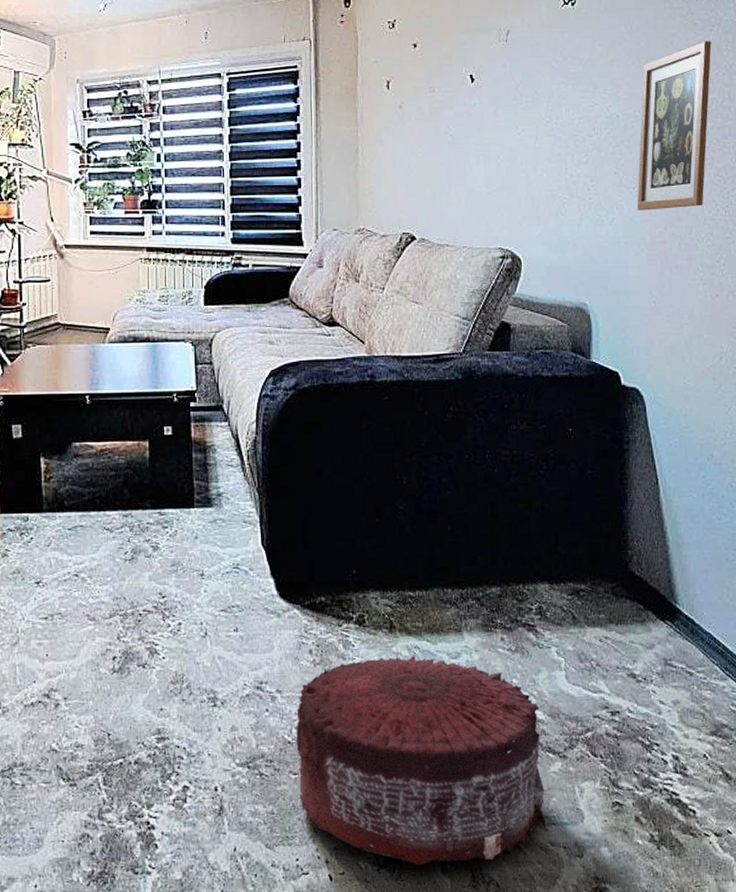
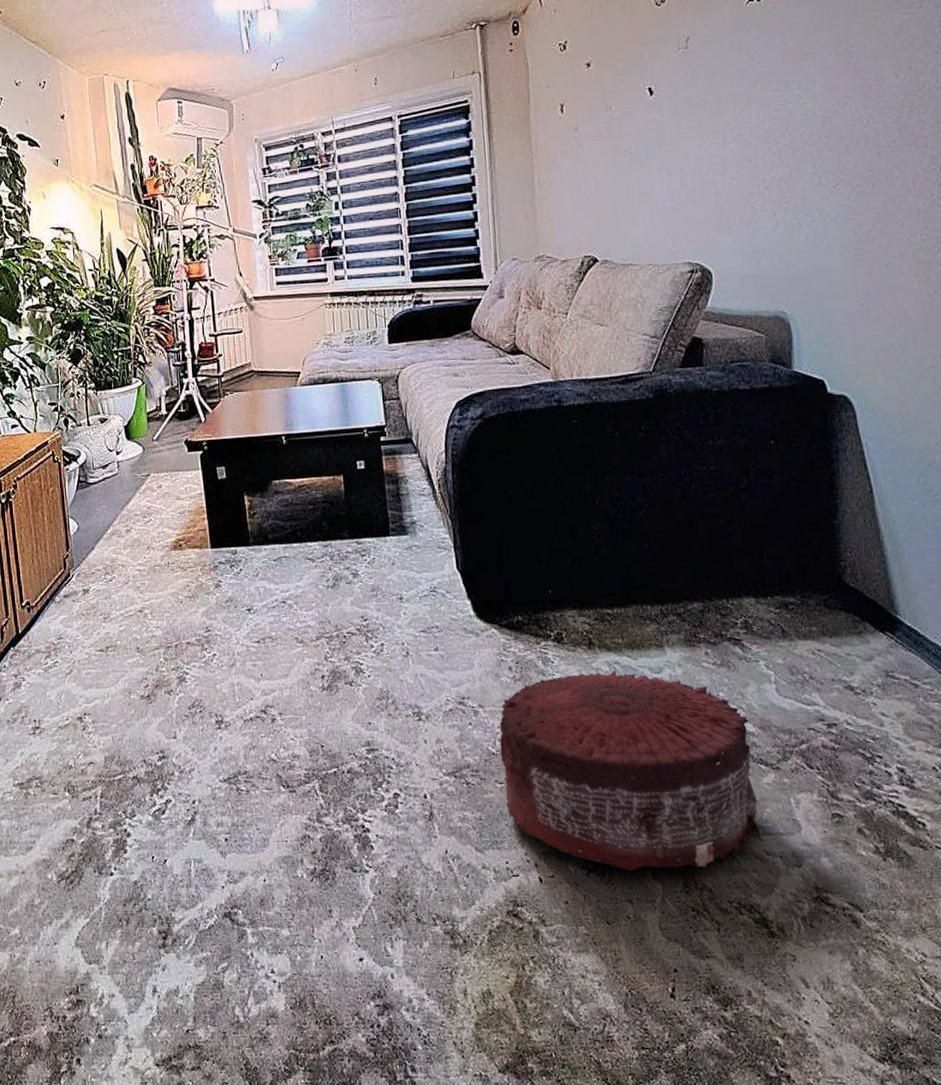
picture frame: present [637,41,712,211] -> none [839,19,921,210]

